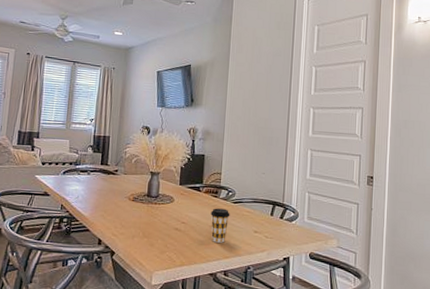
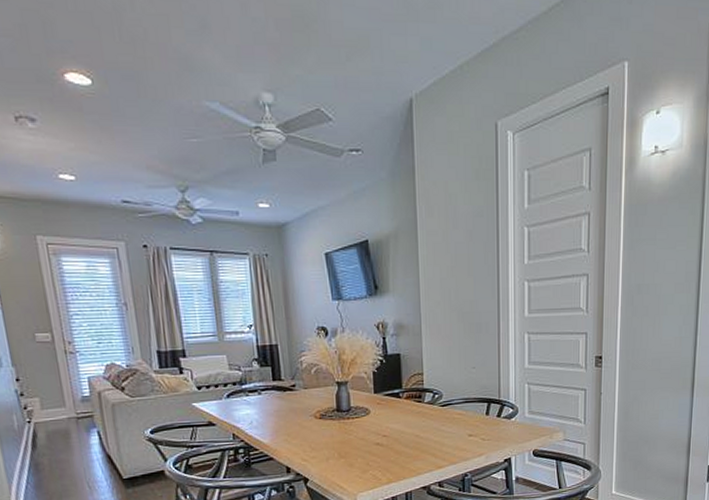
coffee cup: present [210,208,230,243] -> none [415,414,439,453]

